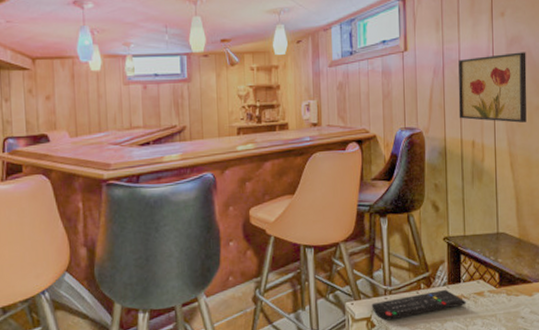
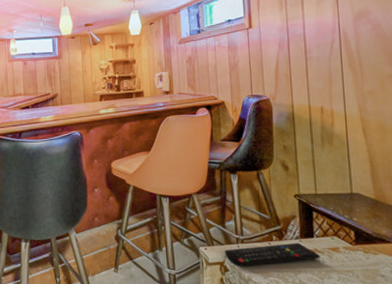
wall art: present [458,52,527,123] -> none [303,25,378,91]

